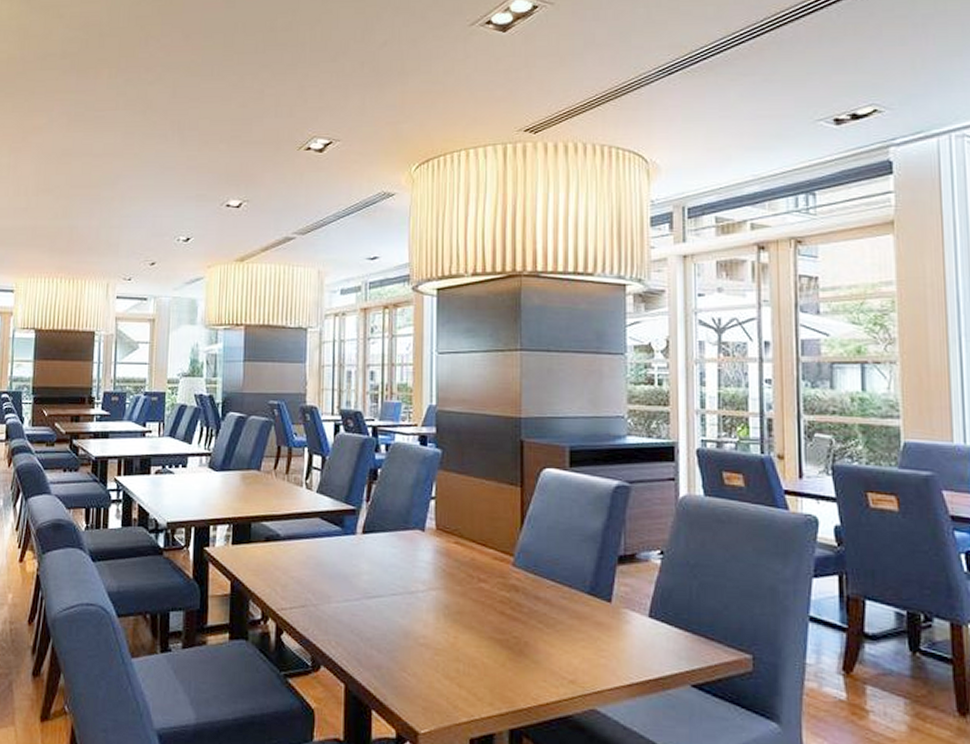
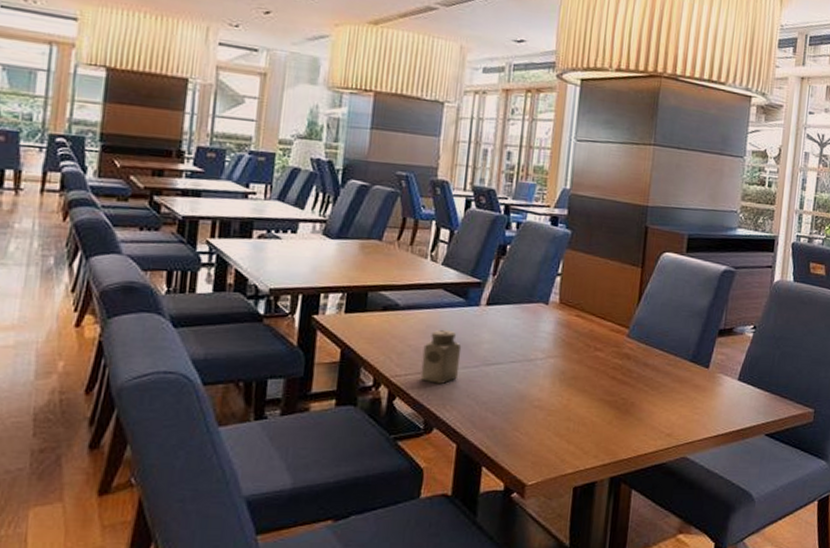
salt shaker: none [304,560,342,618] -> present [420,329,462,384]

